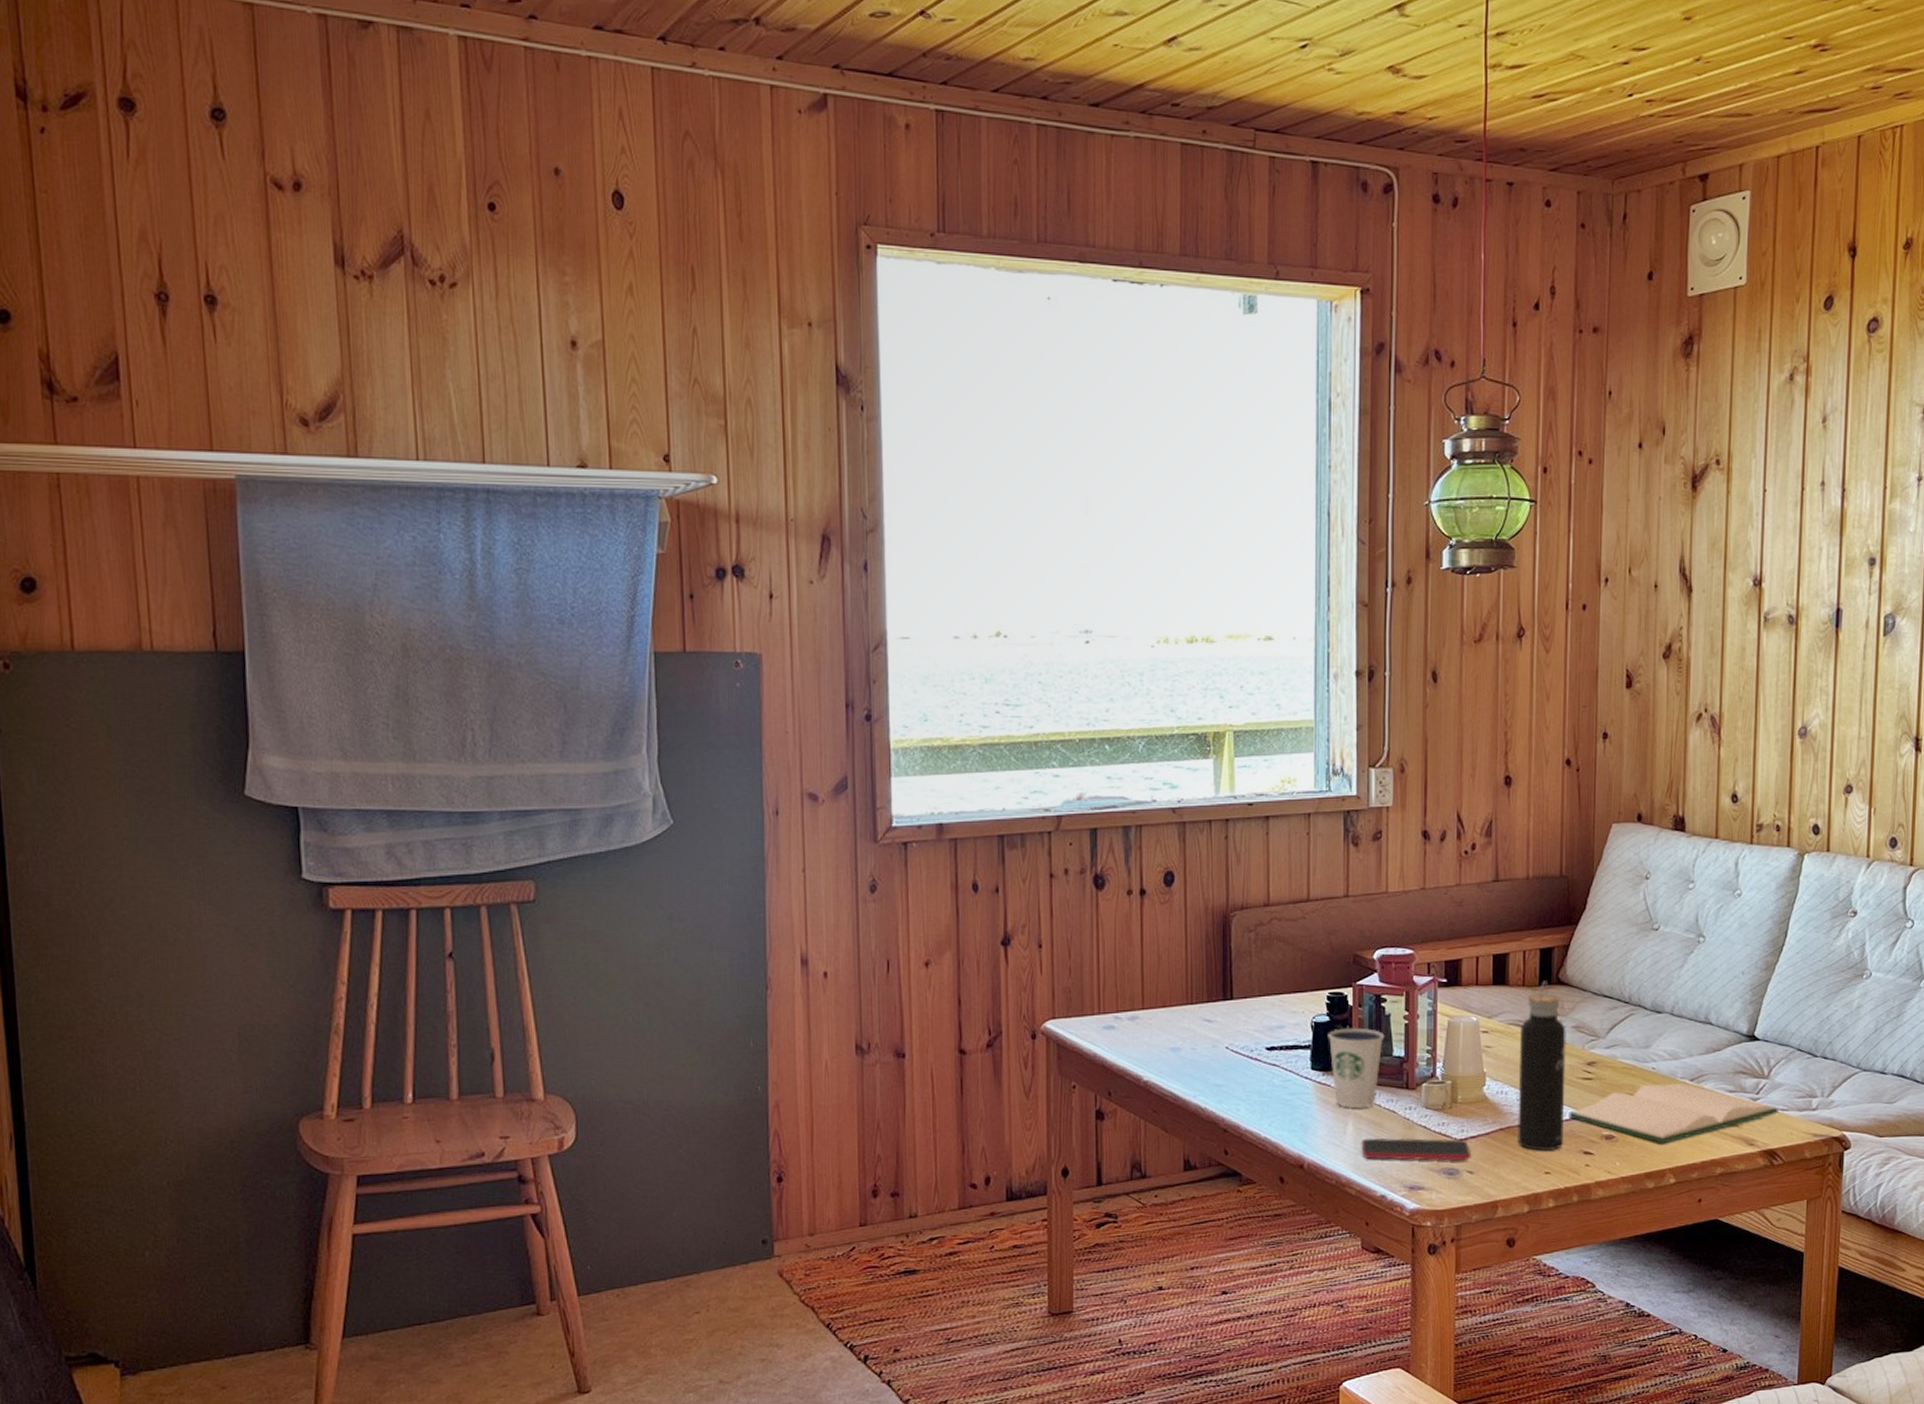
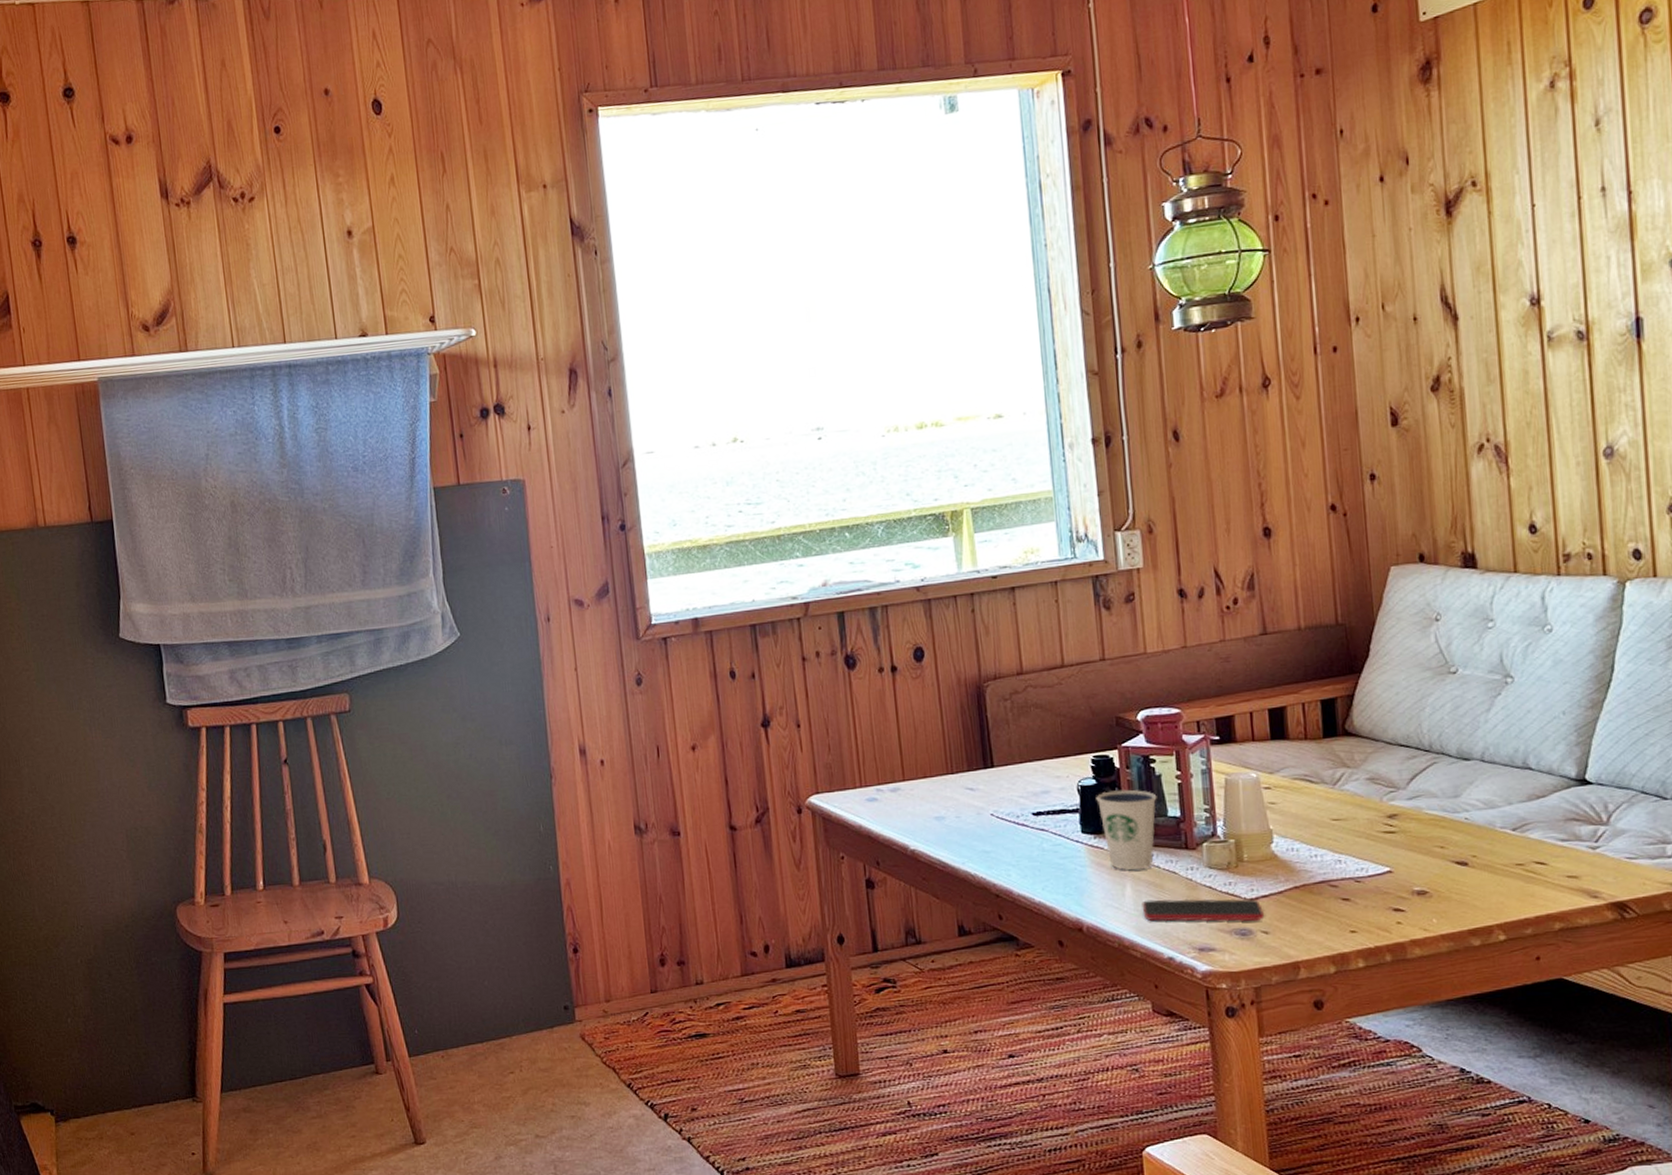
water bottle: present [1517,981,1566,1151] -> none [1307,732,1368,909]
hardback book: present [1569,1082,1779,1144] -> none [1371,832,1625,899]

